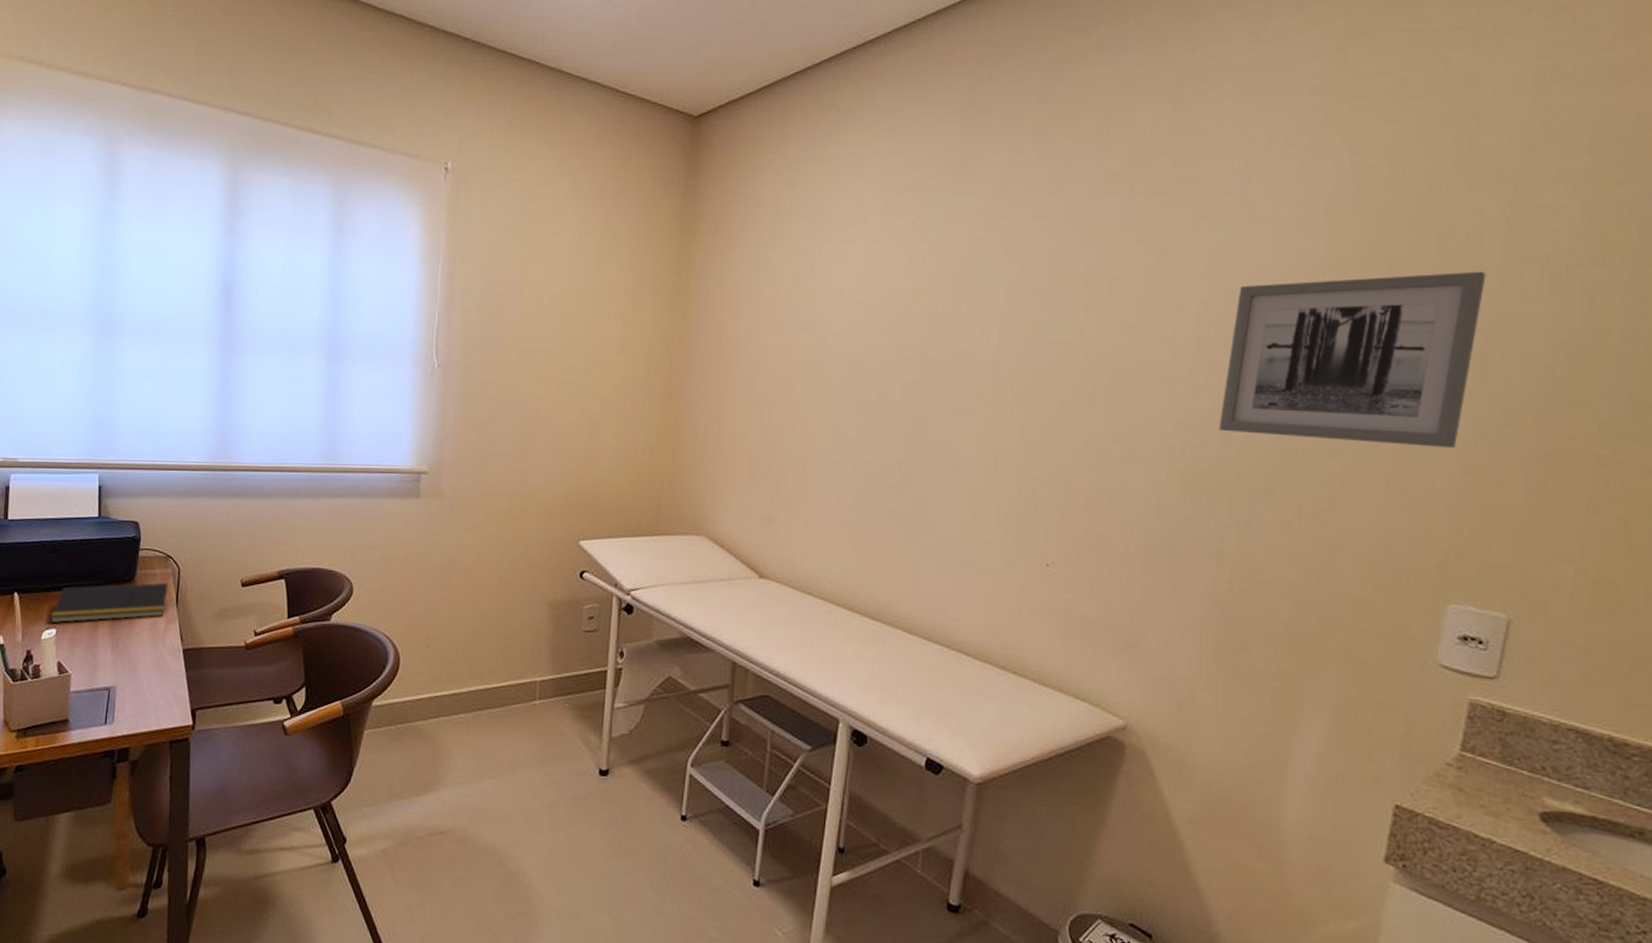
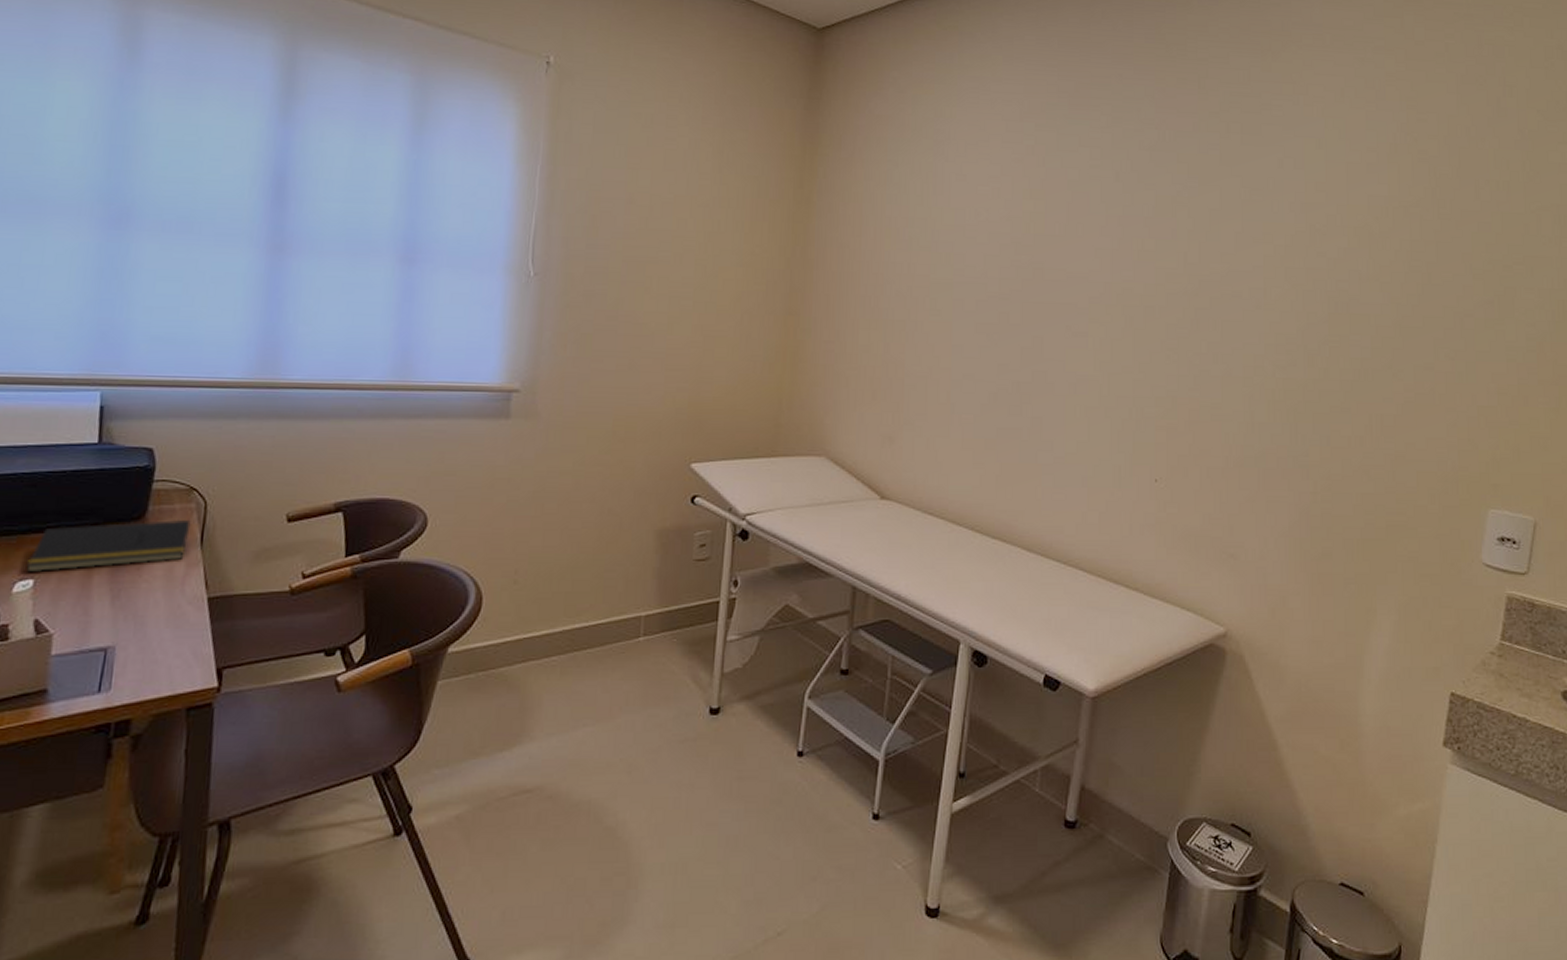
wall art: present [1219,271,1486,449] -> none [1303,216,1513,371]

